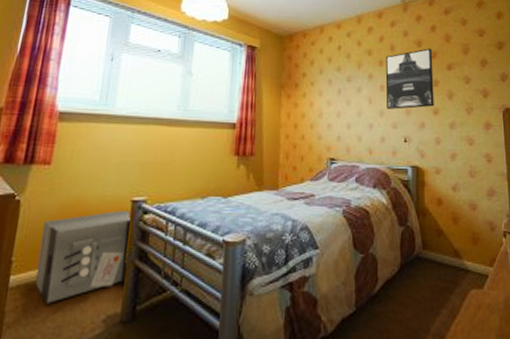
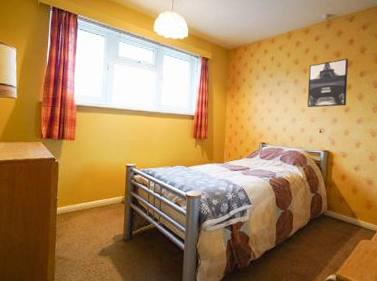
safe: present [34,210,130,304] -> none [71,171,126,225]

